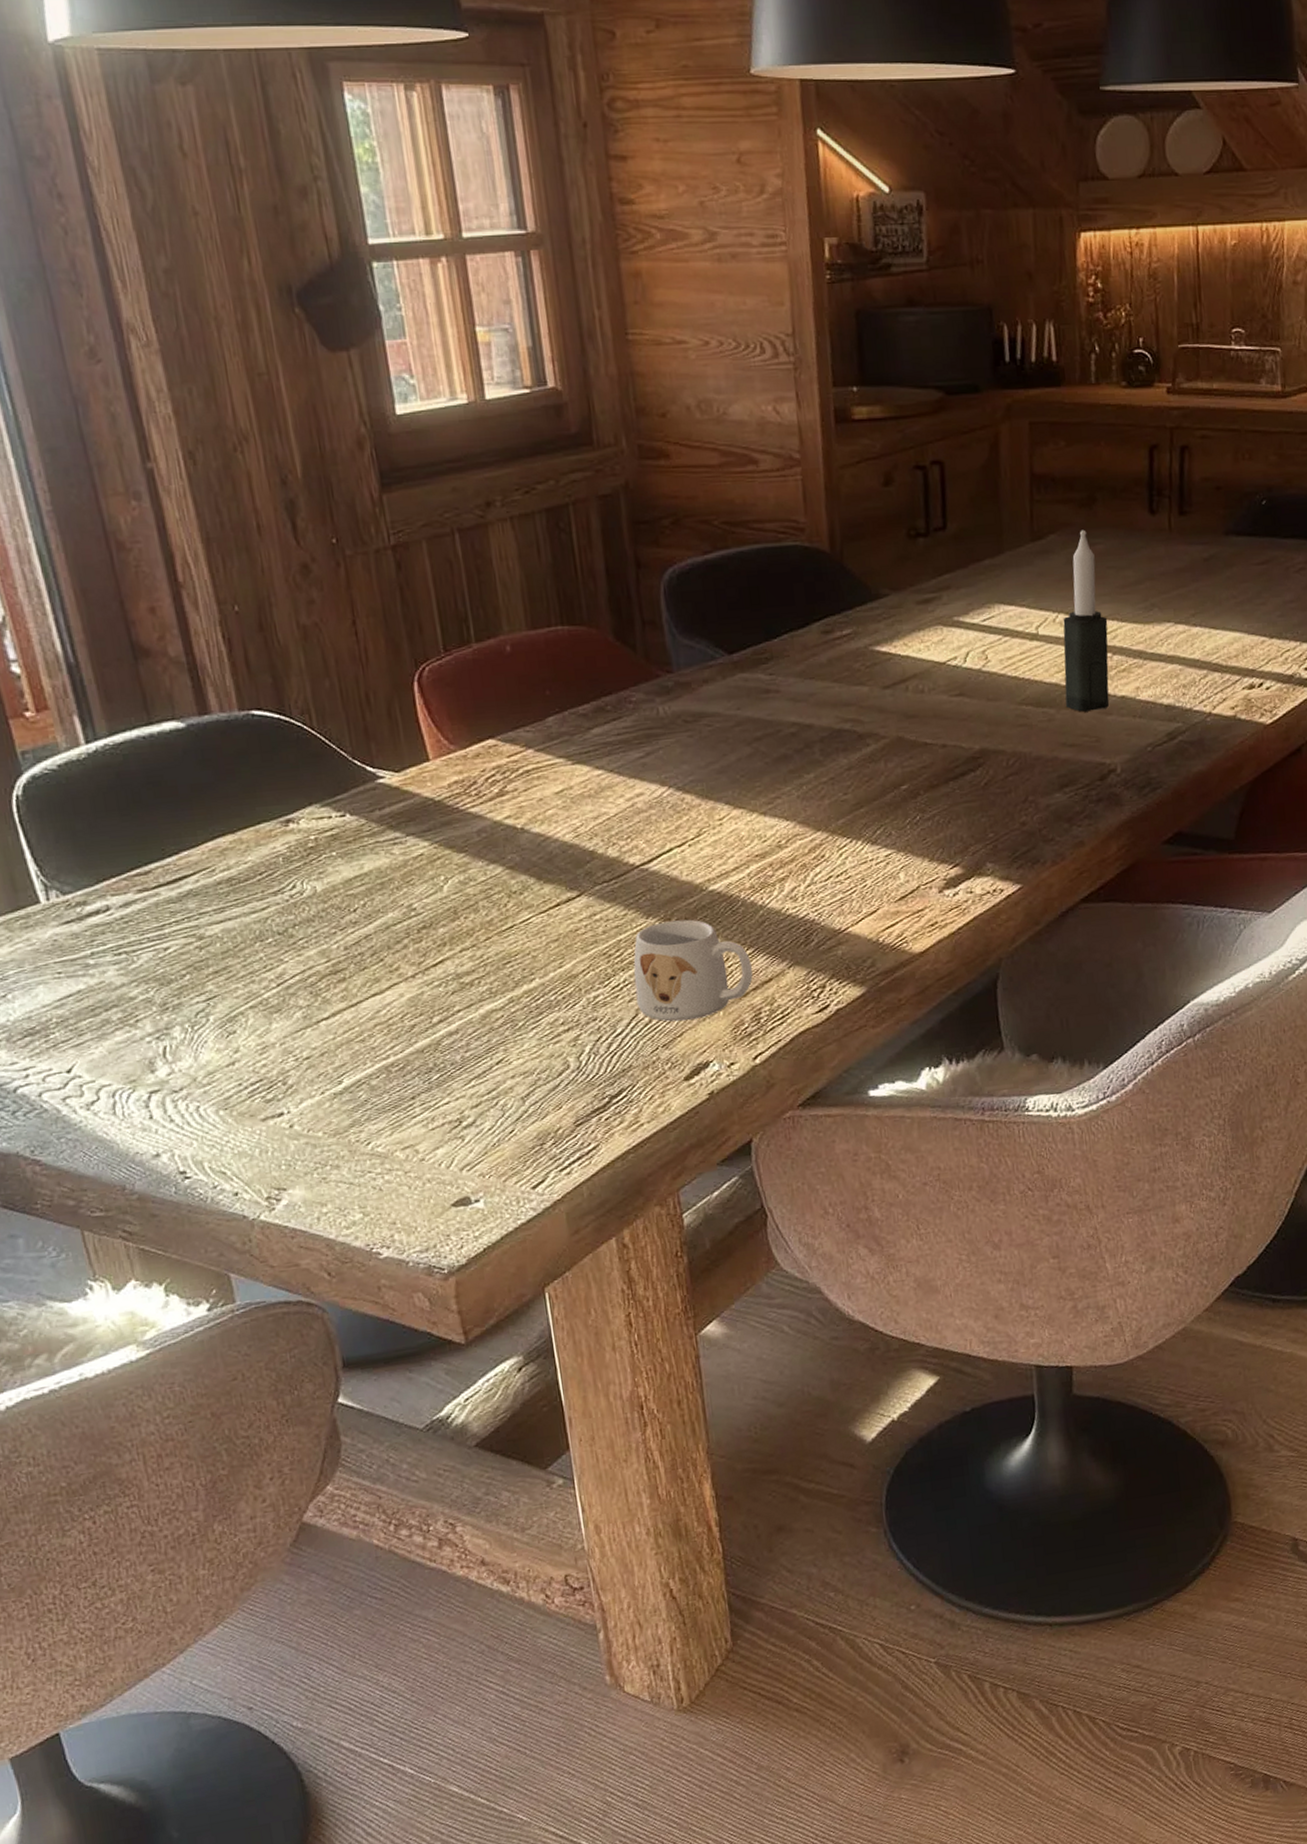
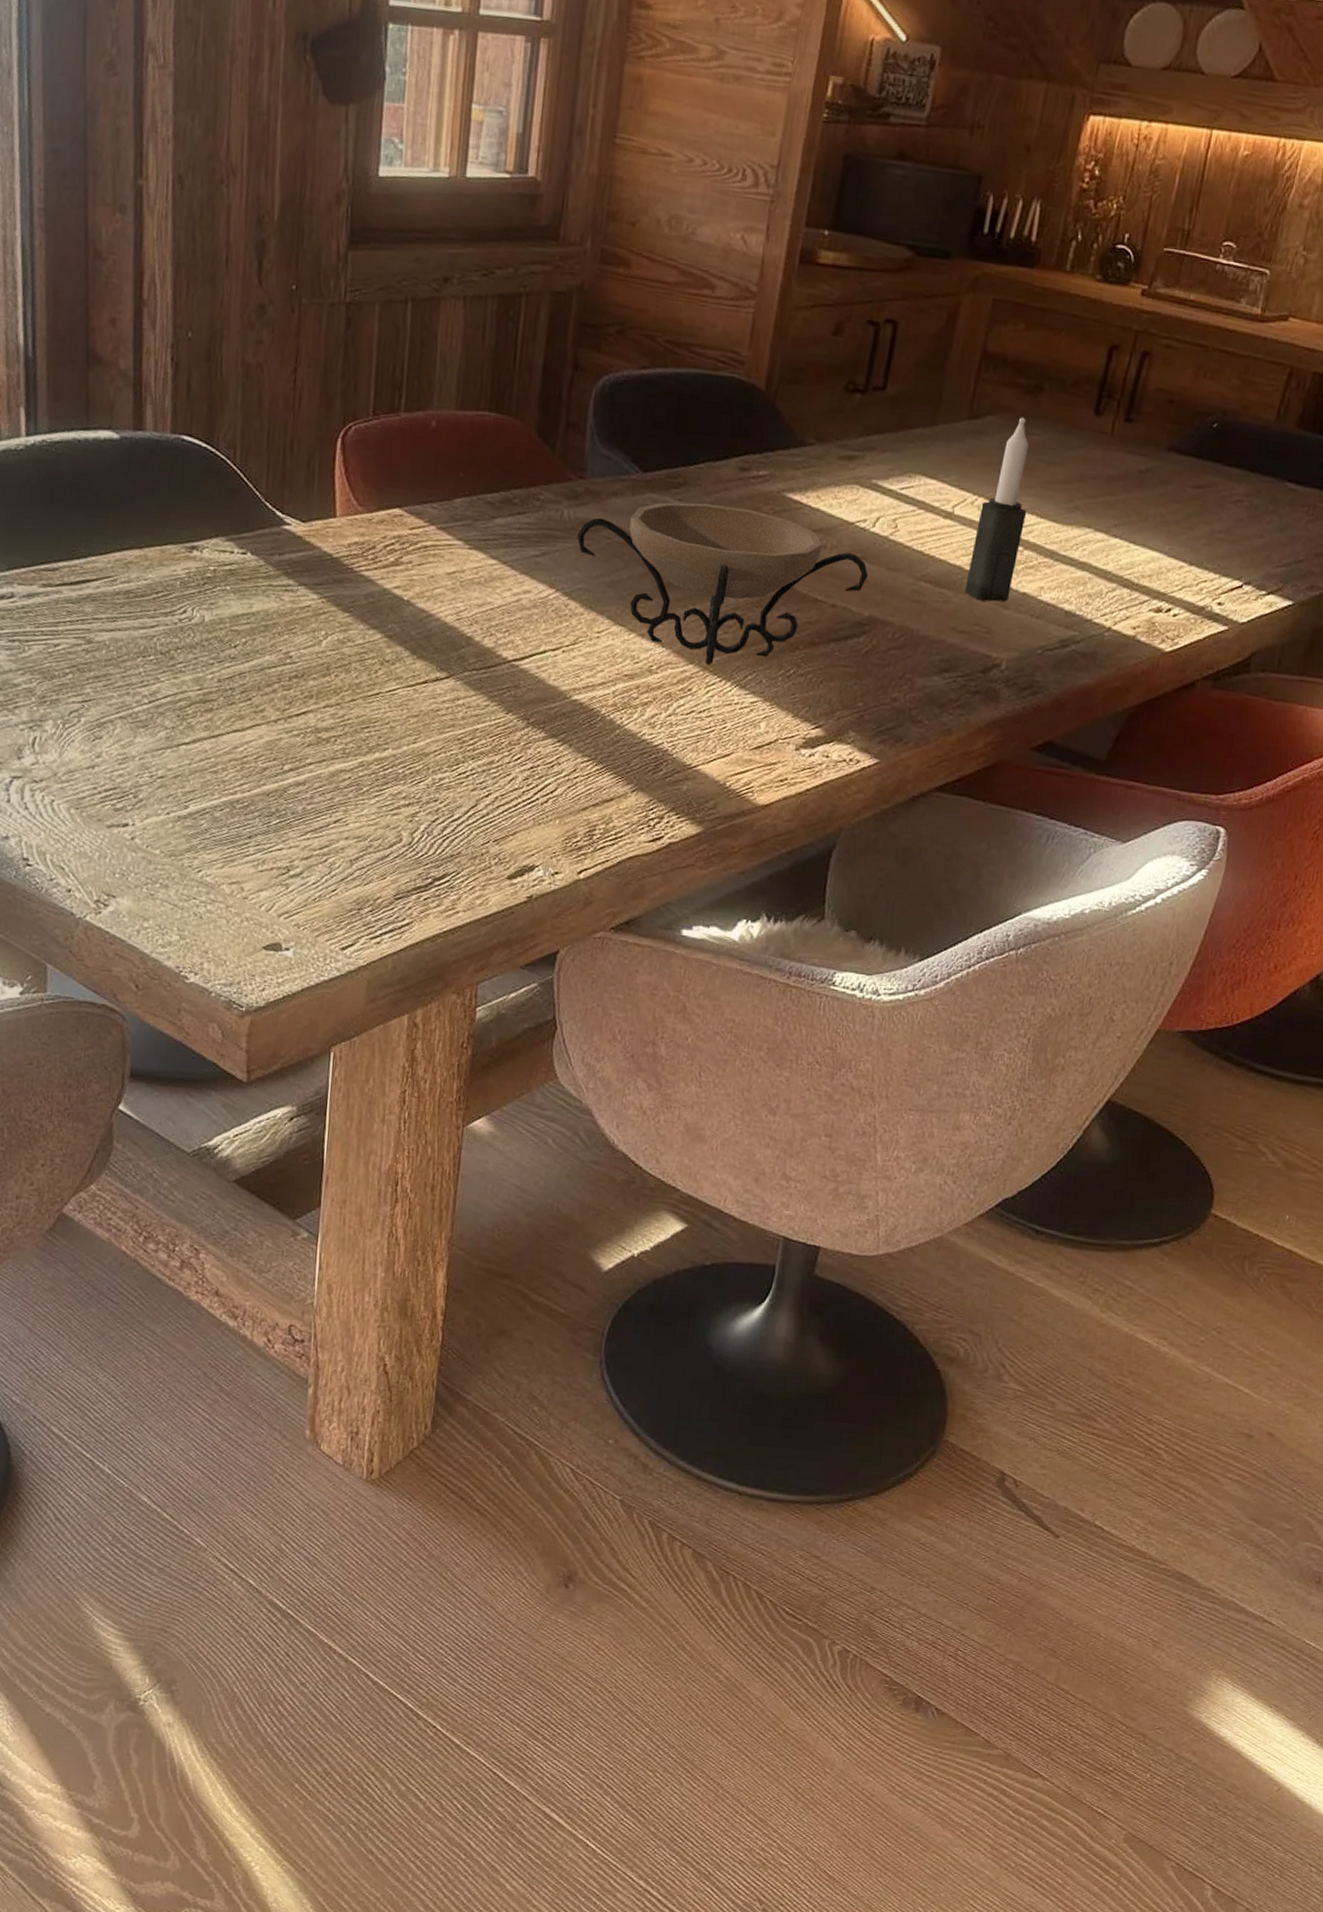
mug: present [633,919,753,1022] -> none [479,720,597,822]
decorative bowl: none [677,669,971,829] -> present [577,502,869,665]

